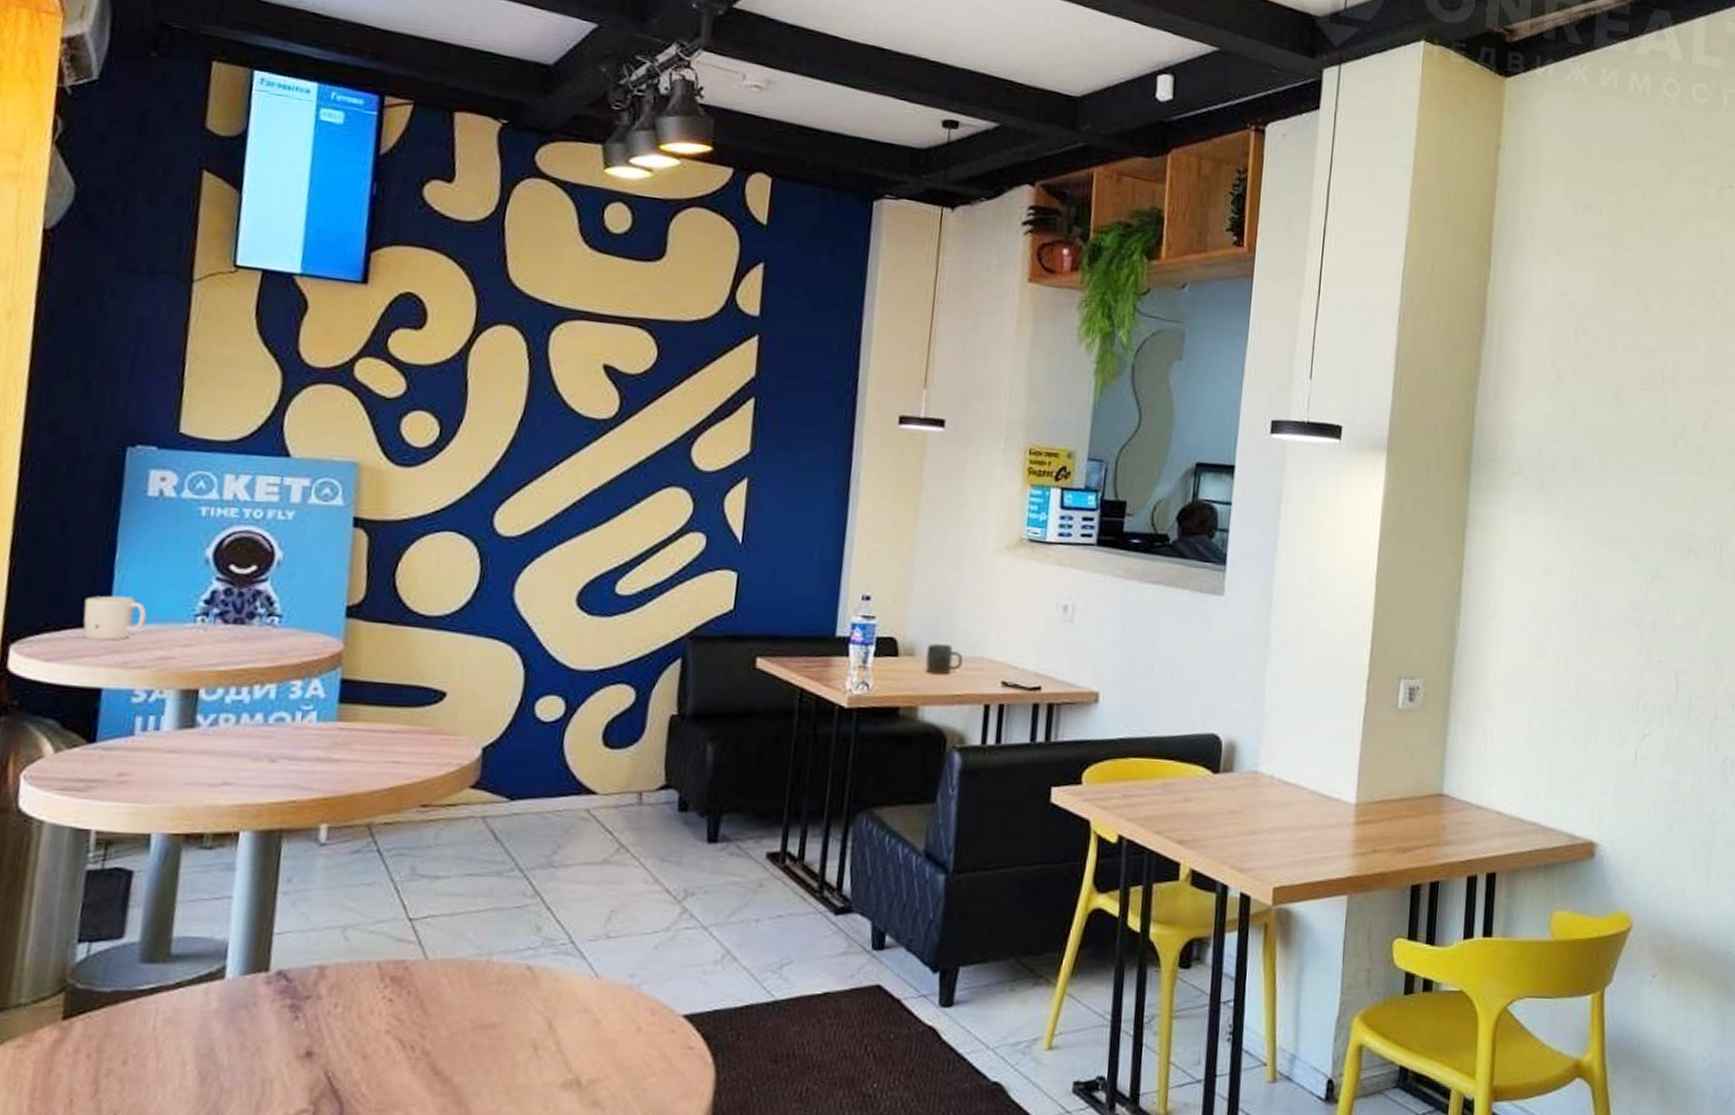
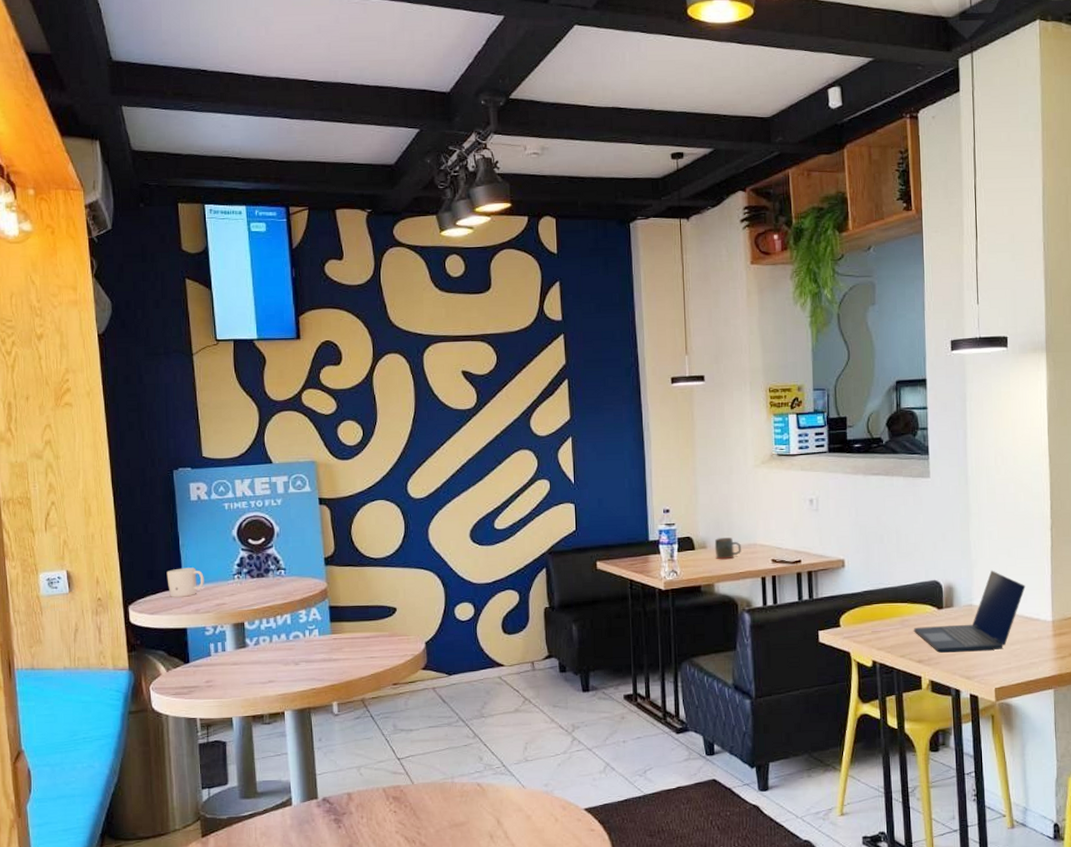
laptop: none [1178,727,1328,836] -> present [914,570,1026,653]

